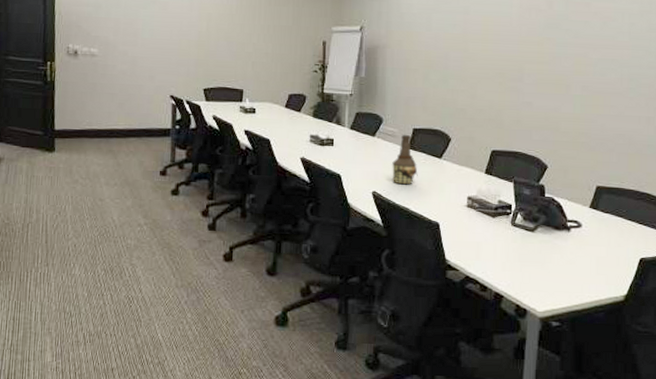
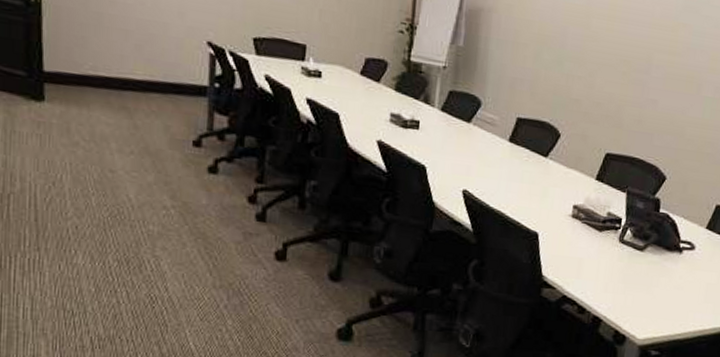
bottle: present [392,134,418,185] -> none [488,123,519,186]

